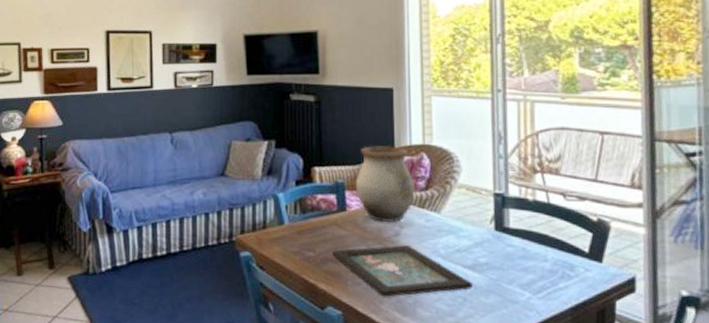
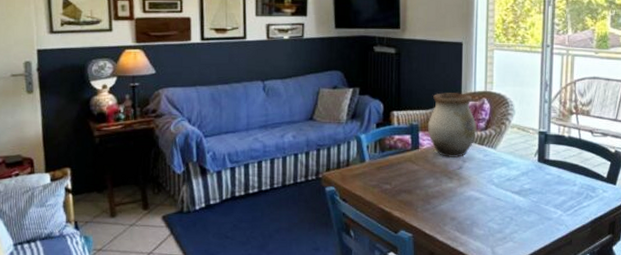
decorative tray: present [331,245,473,297] -> none [405,176,518,220]

